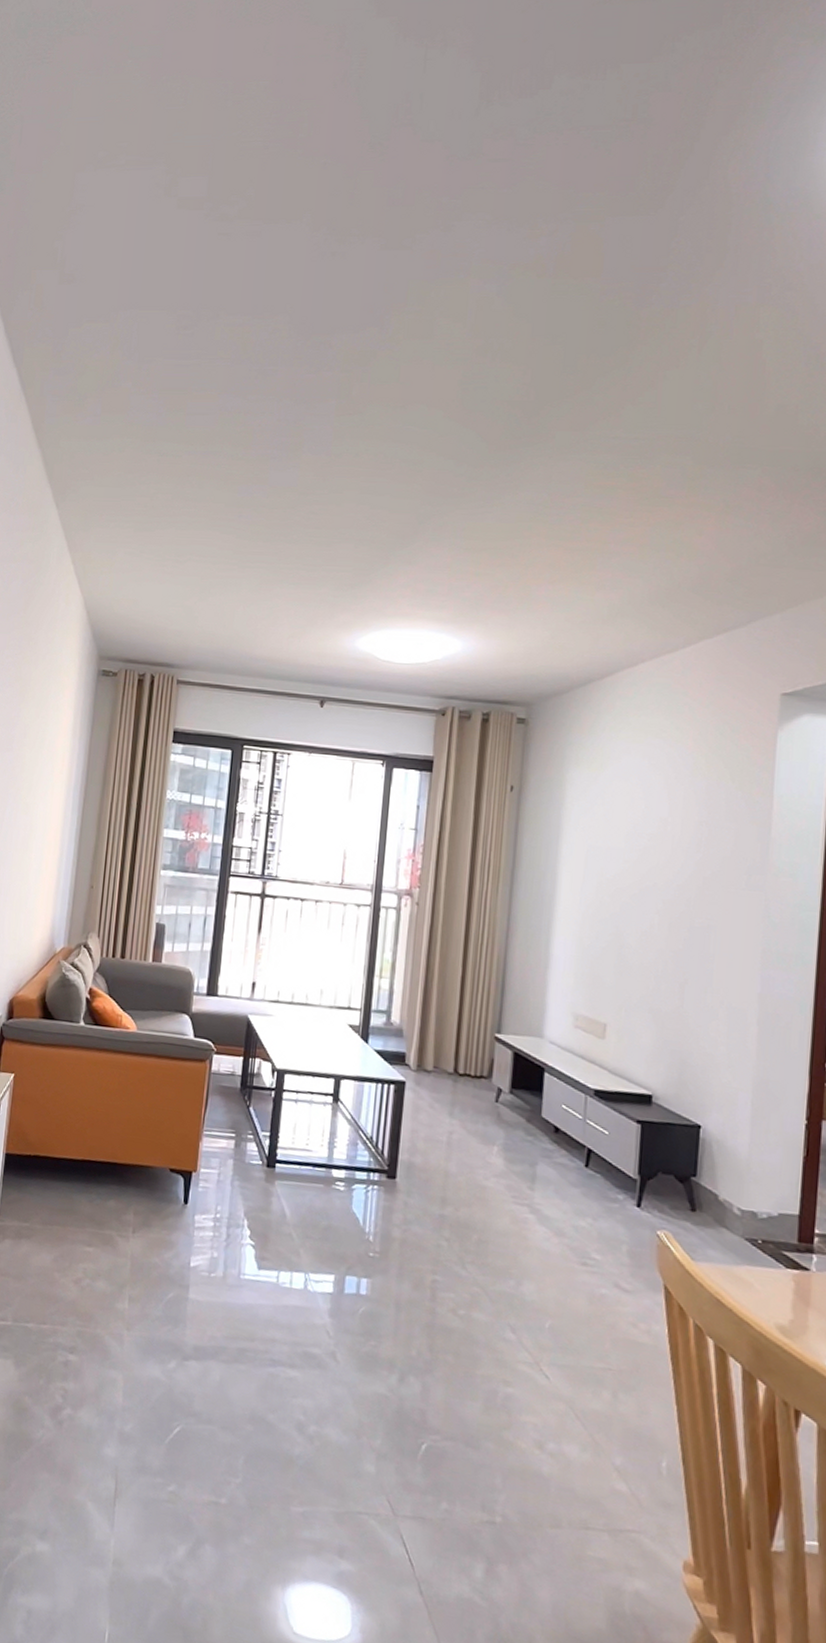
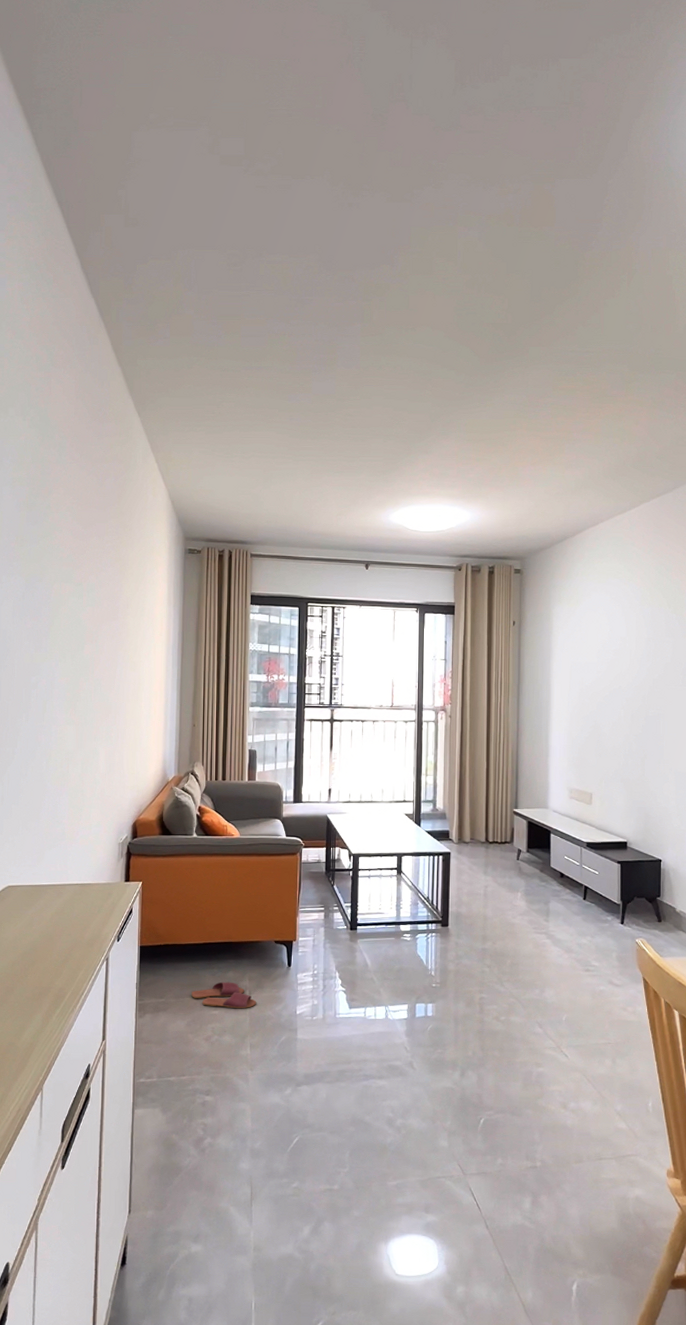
slippers: none [62,1211,142,1250] -> present [191,982,257,1009]

